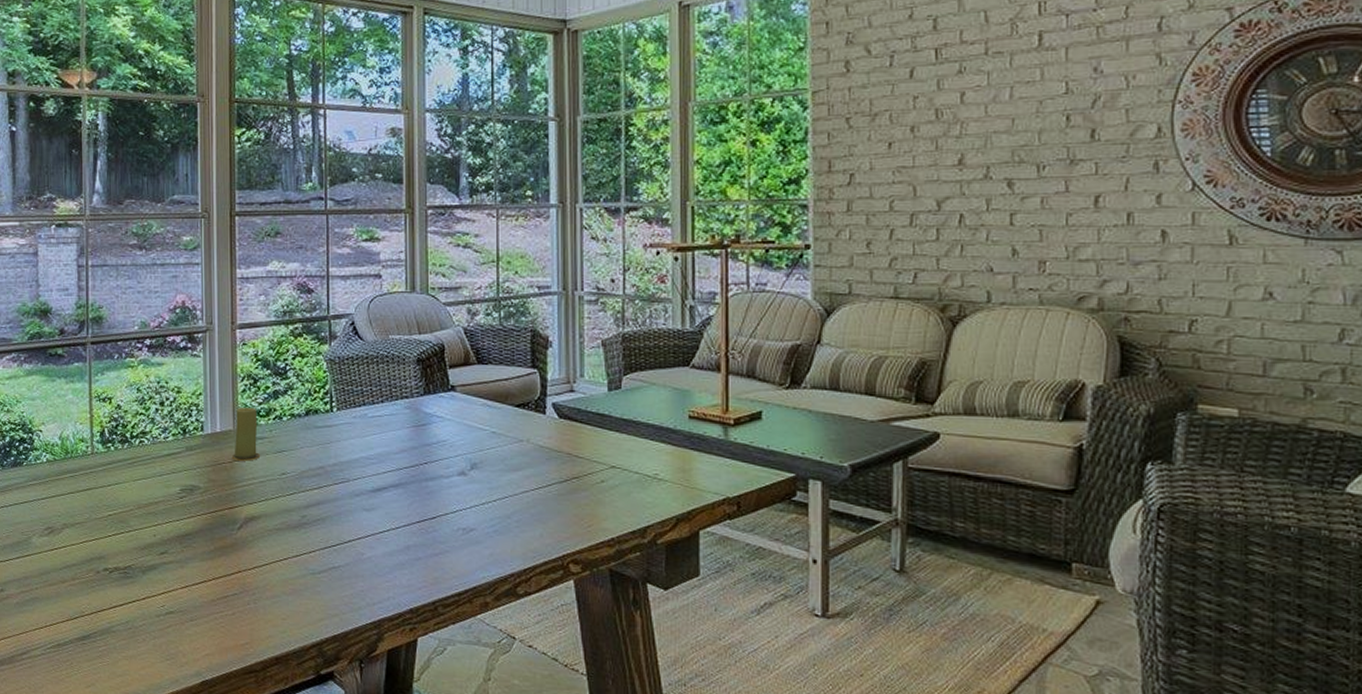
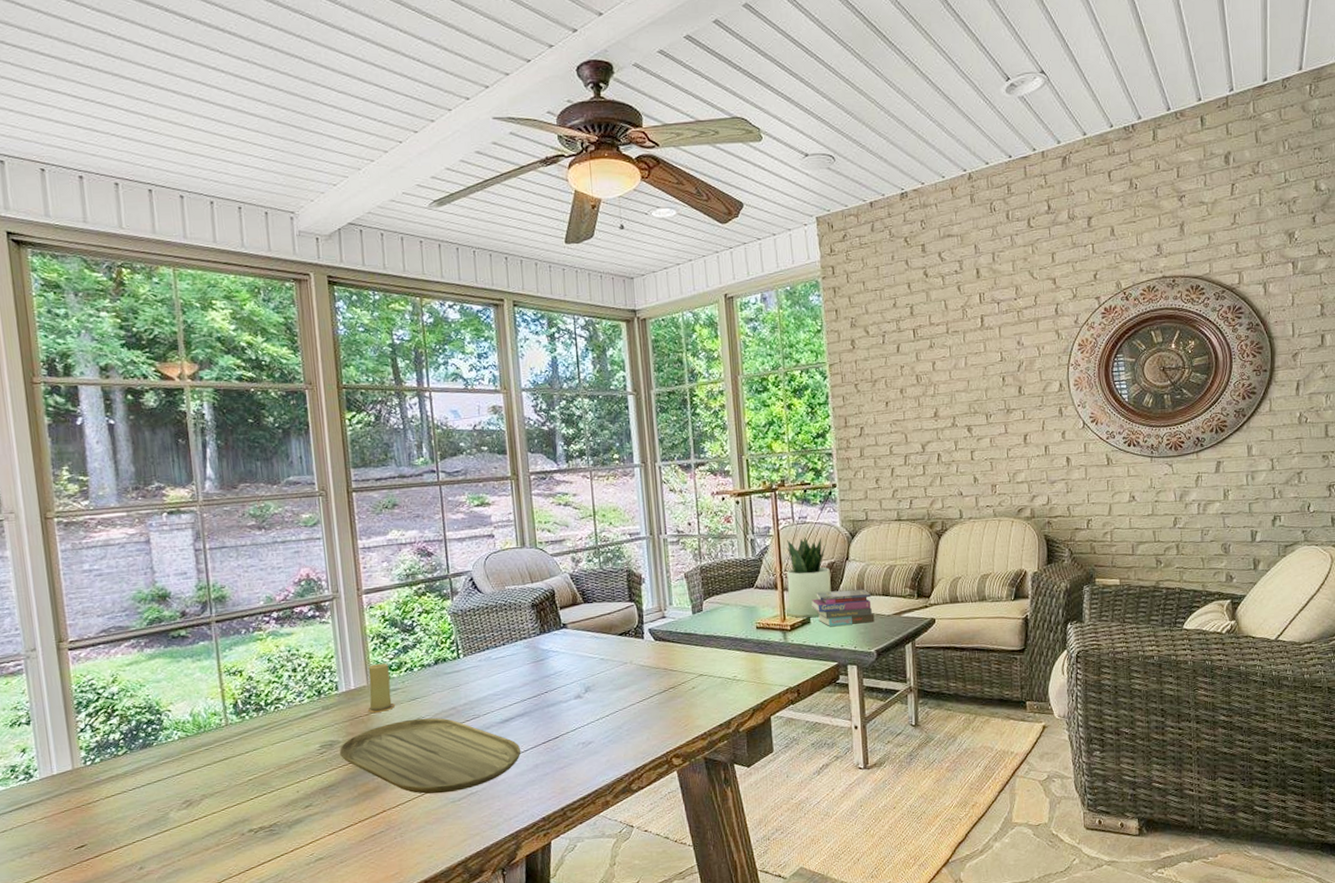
placemat: none [200,473,392,563] -> present [340,717,521,794]
planter: none [727,310,793,413] -> present [784,537,831,618]
books: none [765,381,852,428] -> present [811,589,875,626]

